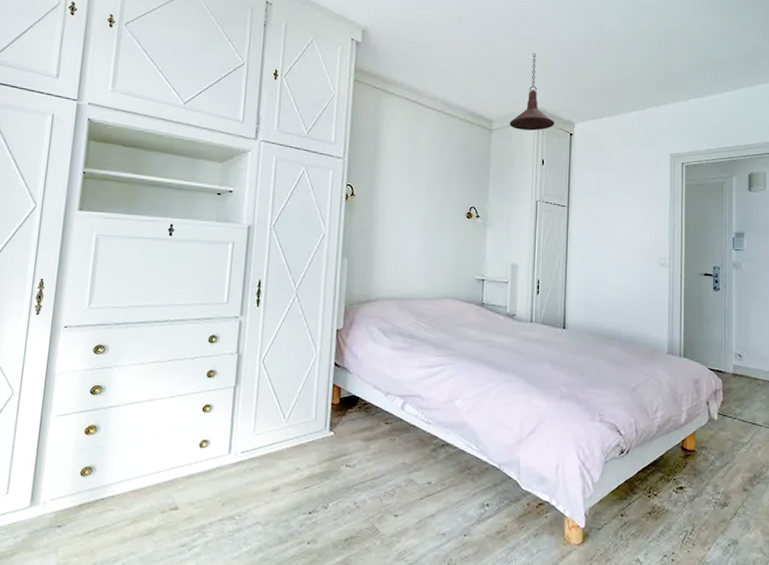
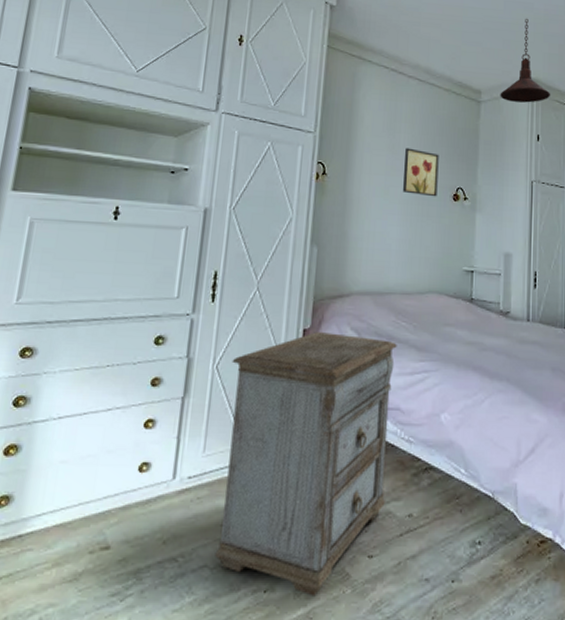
nightstand: none [266,332,418,547] -> present [215,332,397,597]
wall art: none [423,171,455,215] -> present [403,147,439,197]

